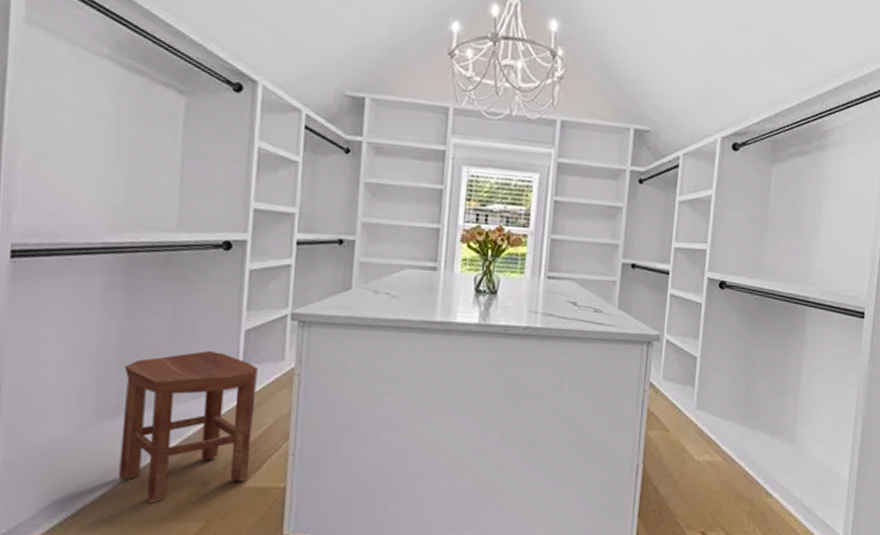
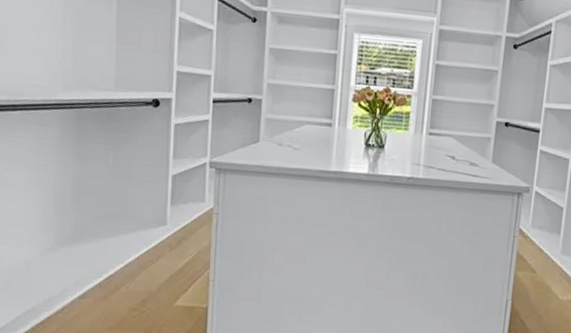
stool: present [119,350,258,503] -> none [76,191,183,316]

